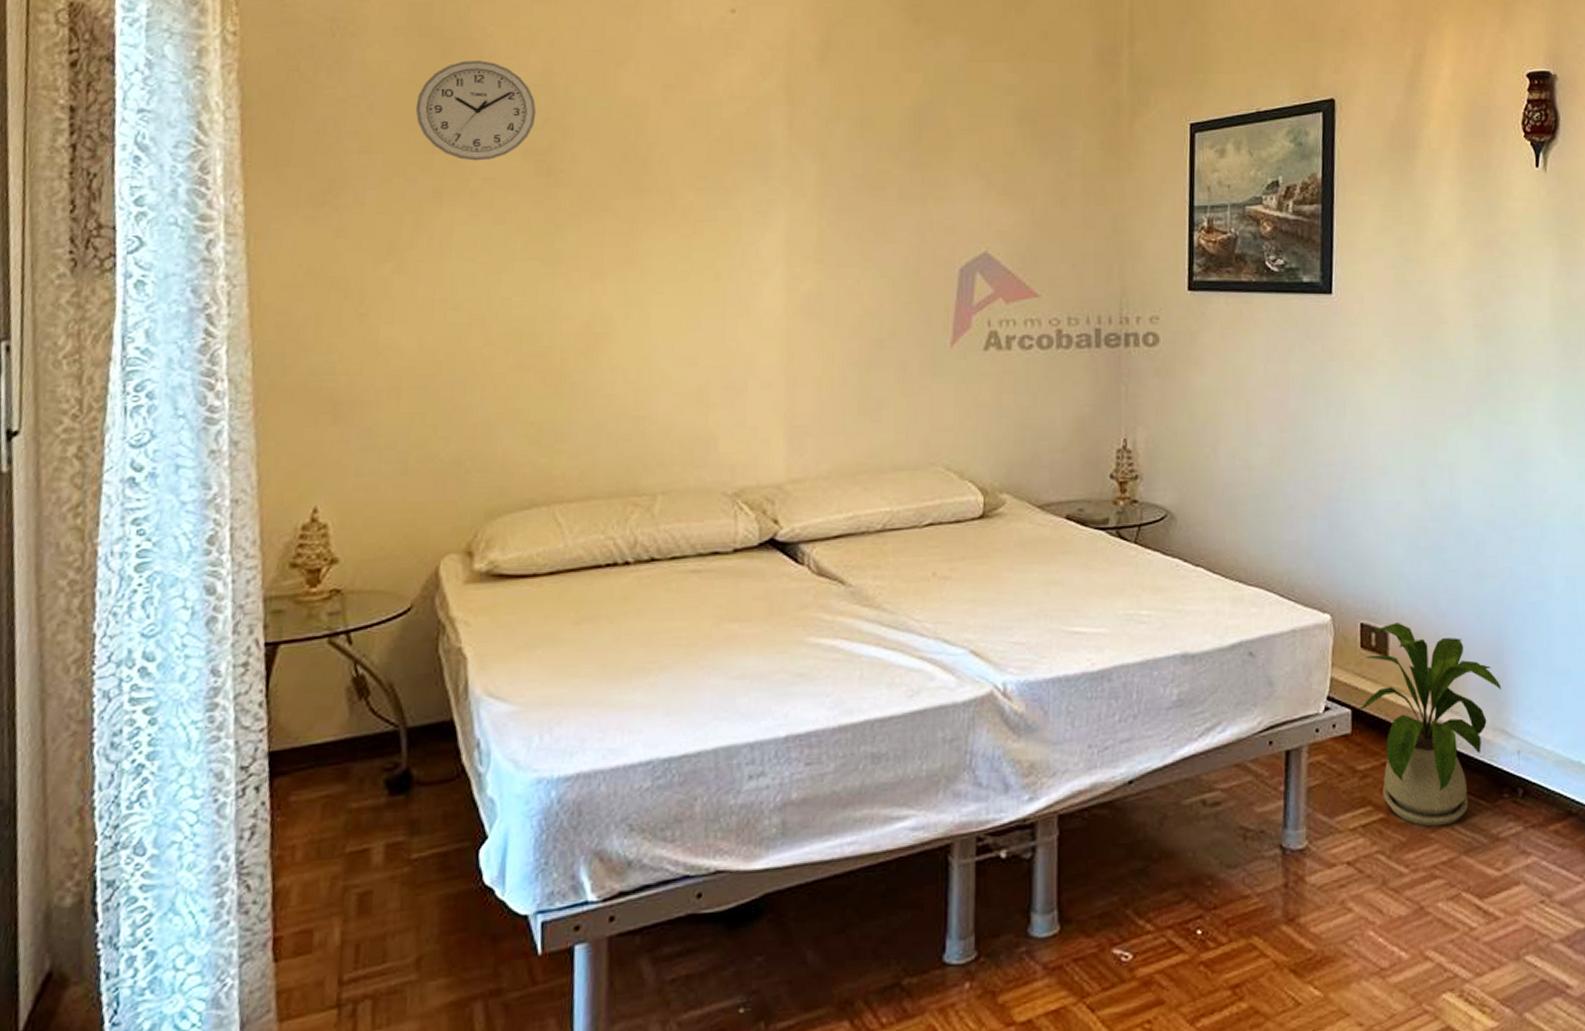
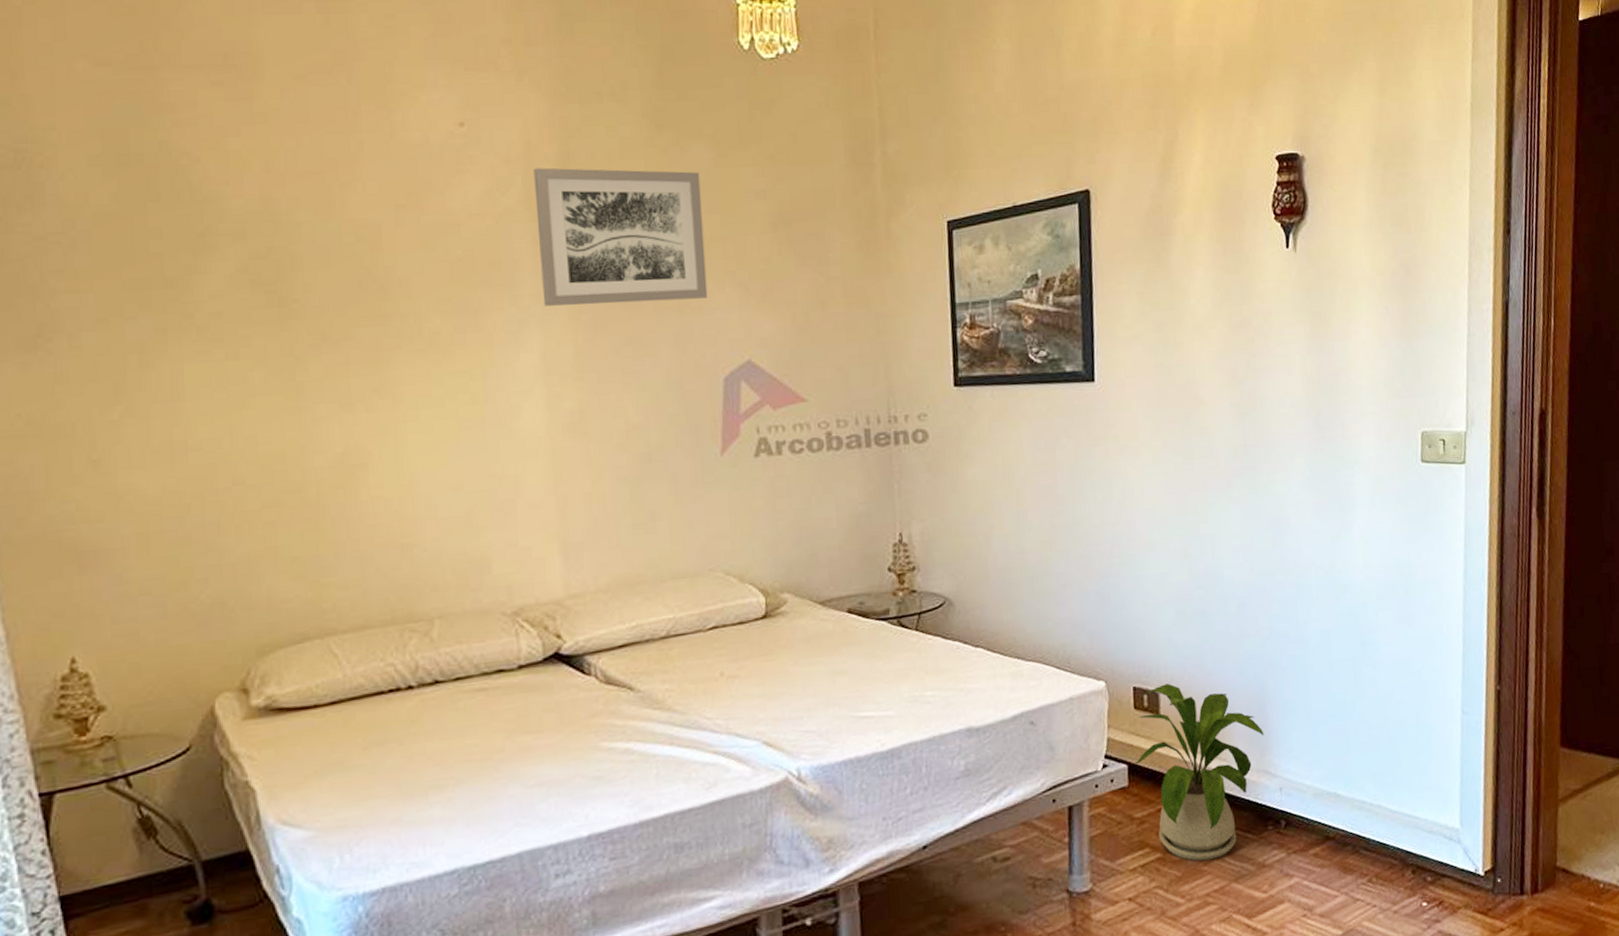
wall clock: present [415,60,537,161] -> none [123,188,259,296]
wall art: none [792,55,952,189] -> present [533,167,708,306]

